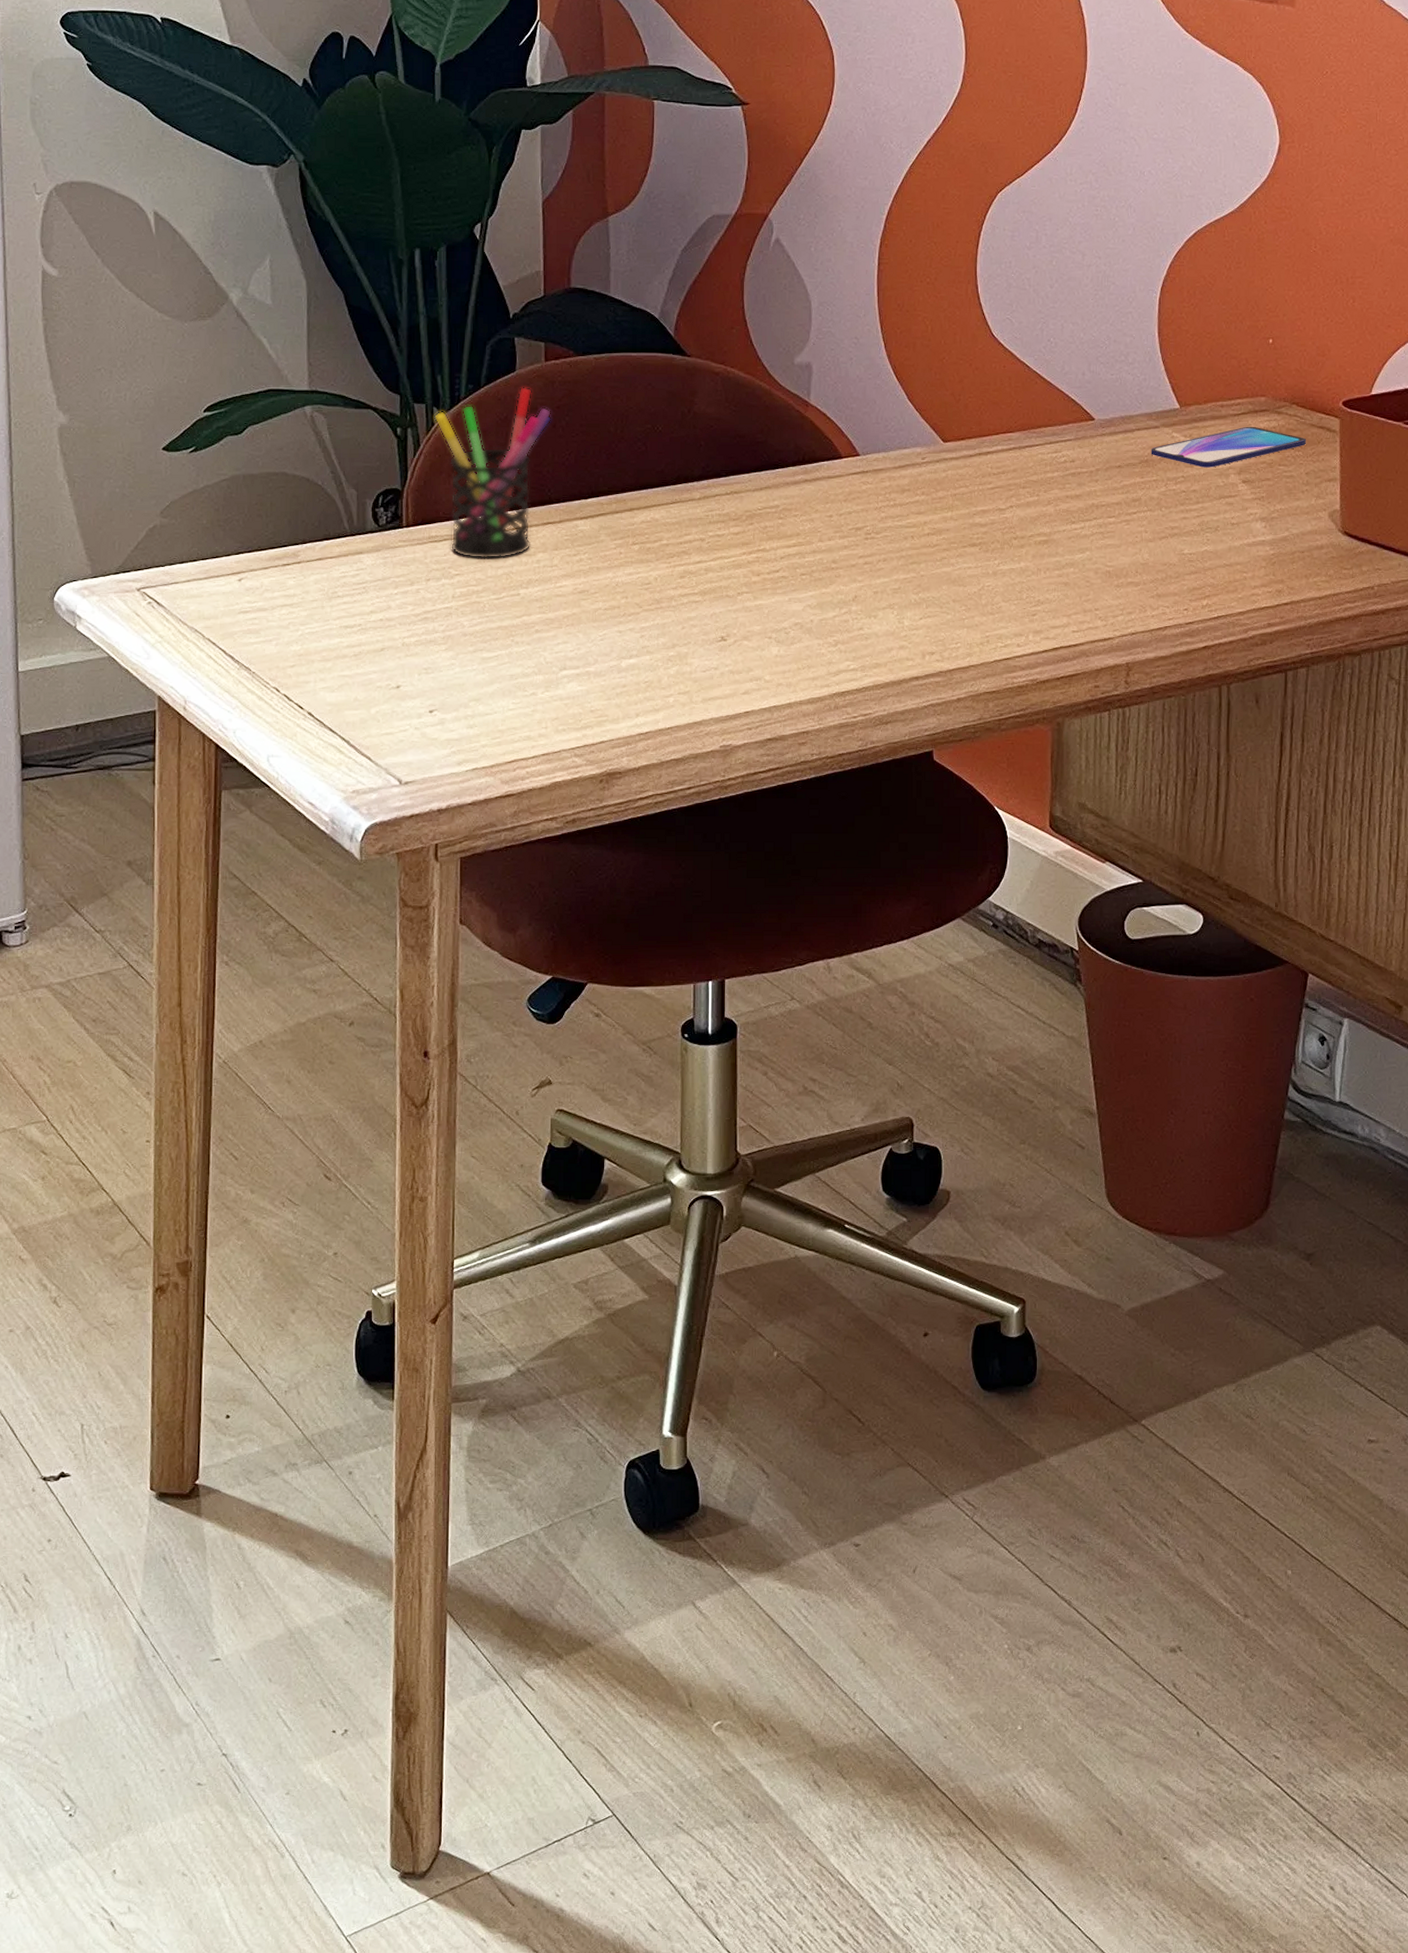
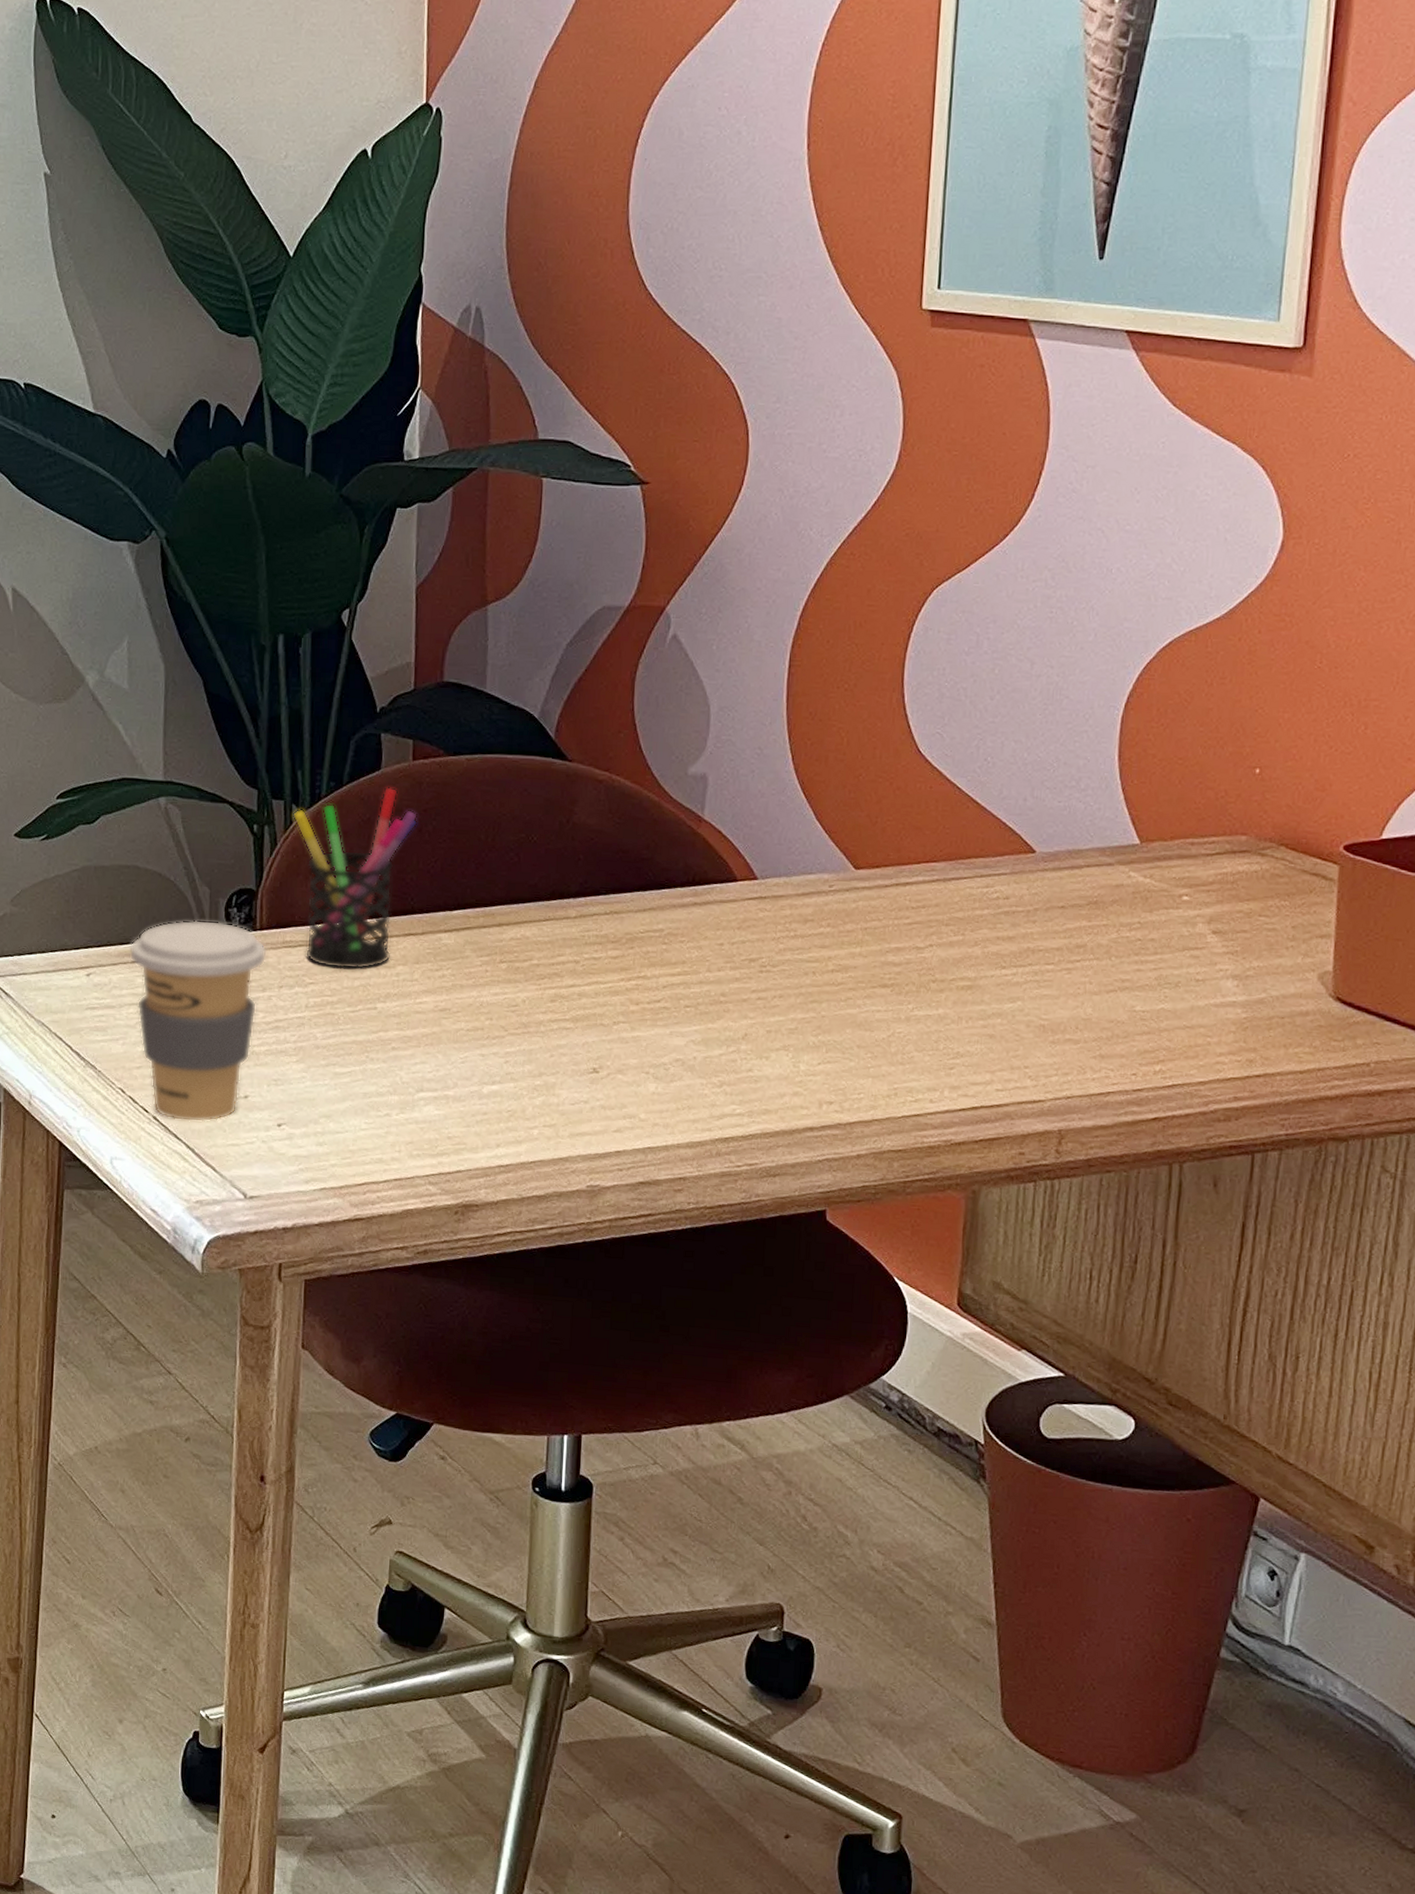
coffee cup: none [280,521,414,715] -> present [129,920,267,1123]
smartphone: present [1151,426,1306,468] -> none [1101,868,1295,914]

